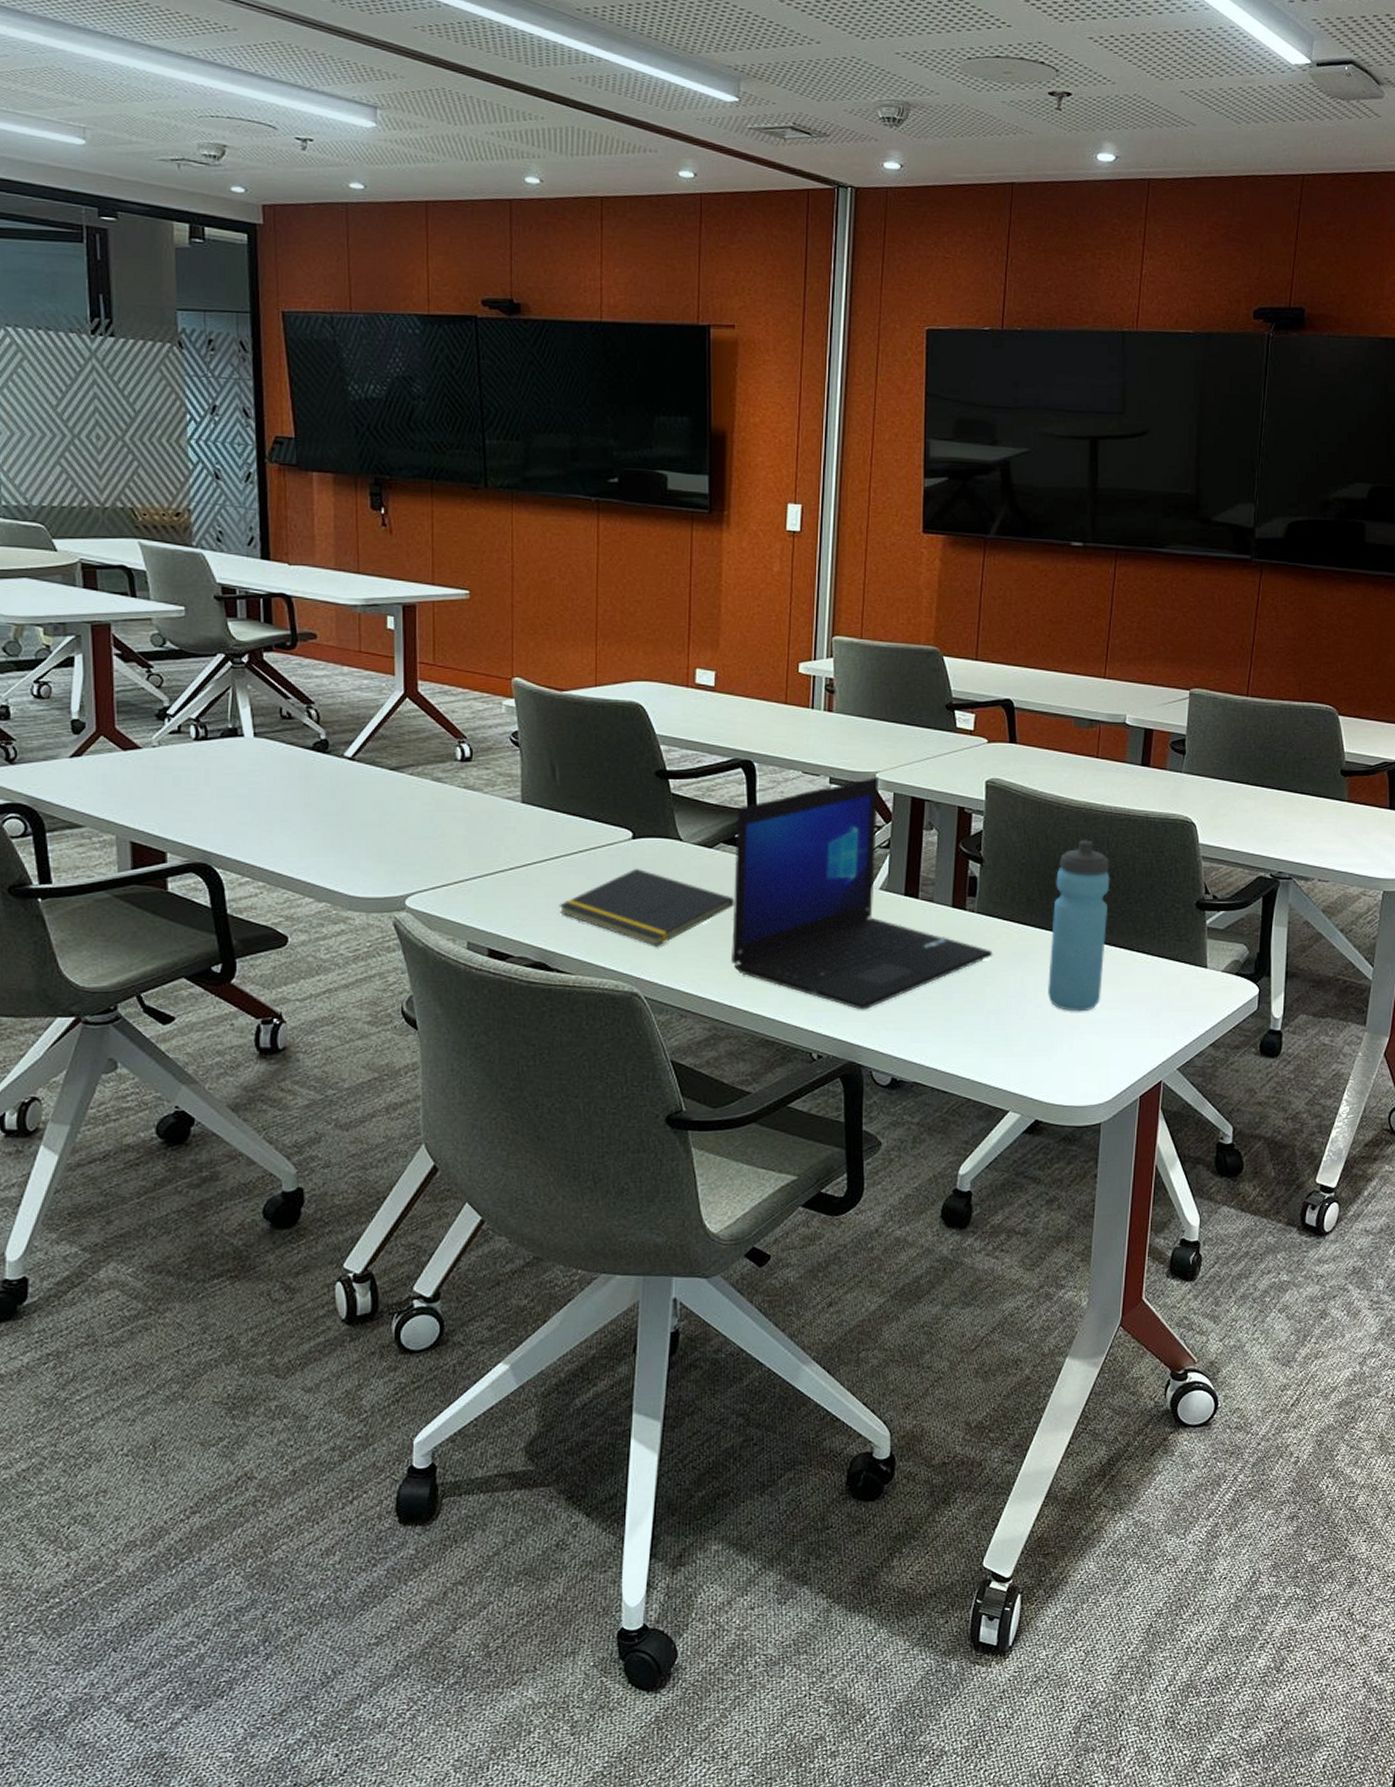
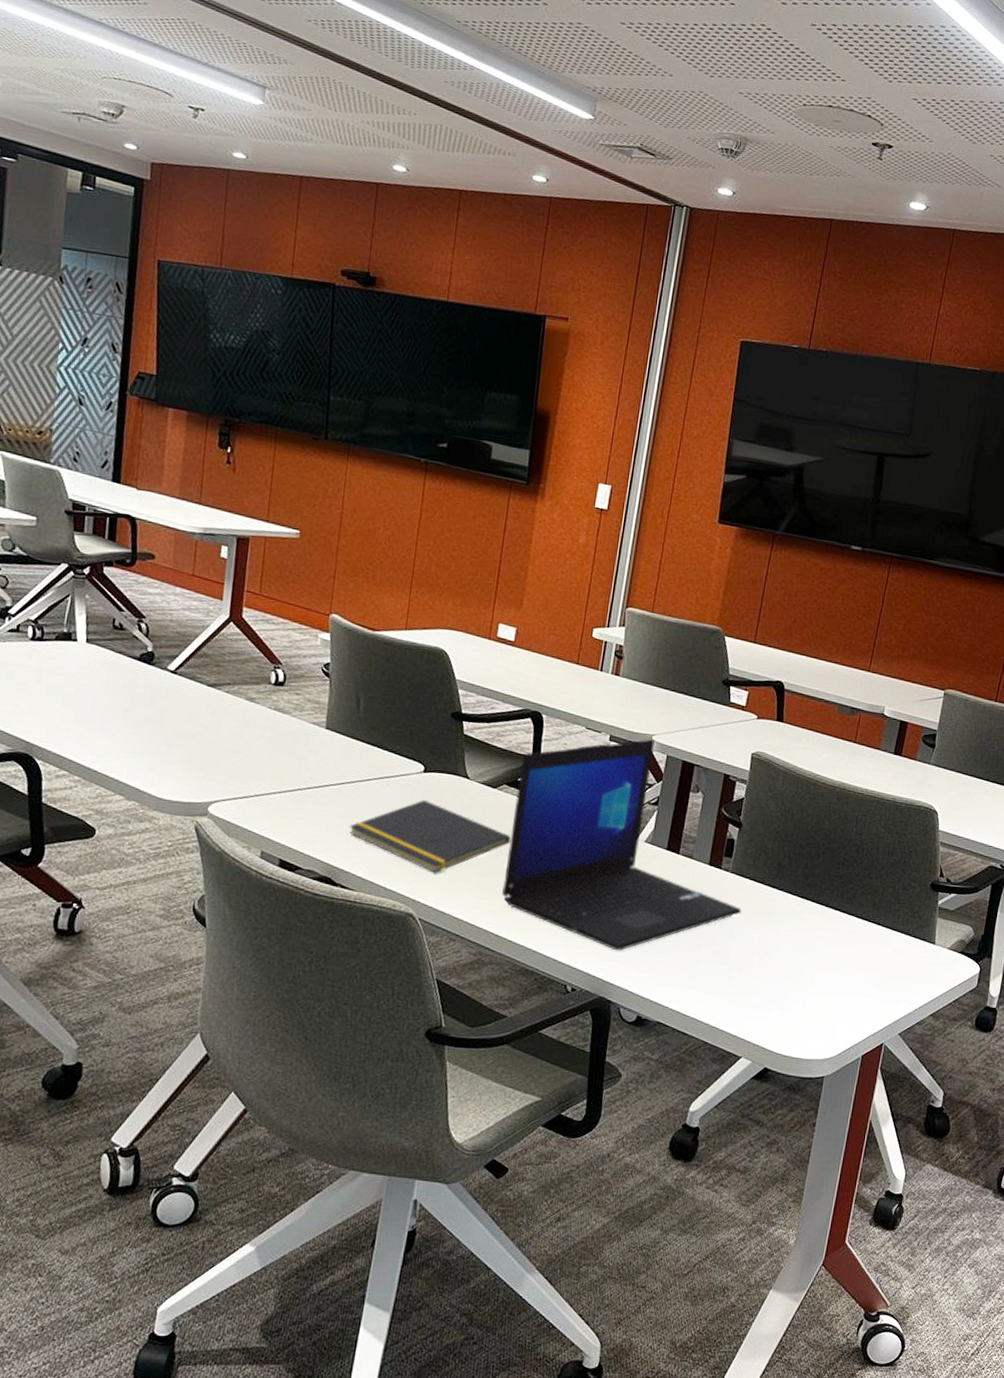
water bottle: present [1048,840,1110,1012] -> none [788,816,856,973]

